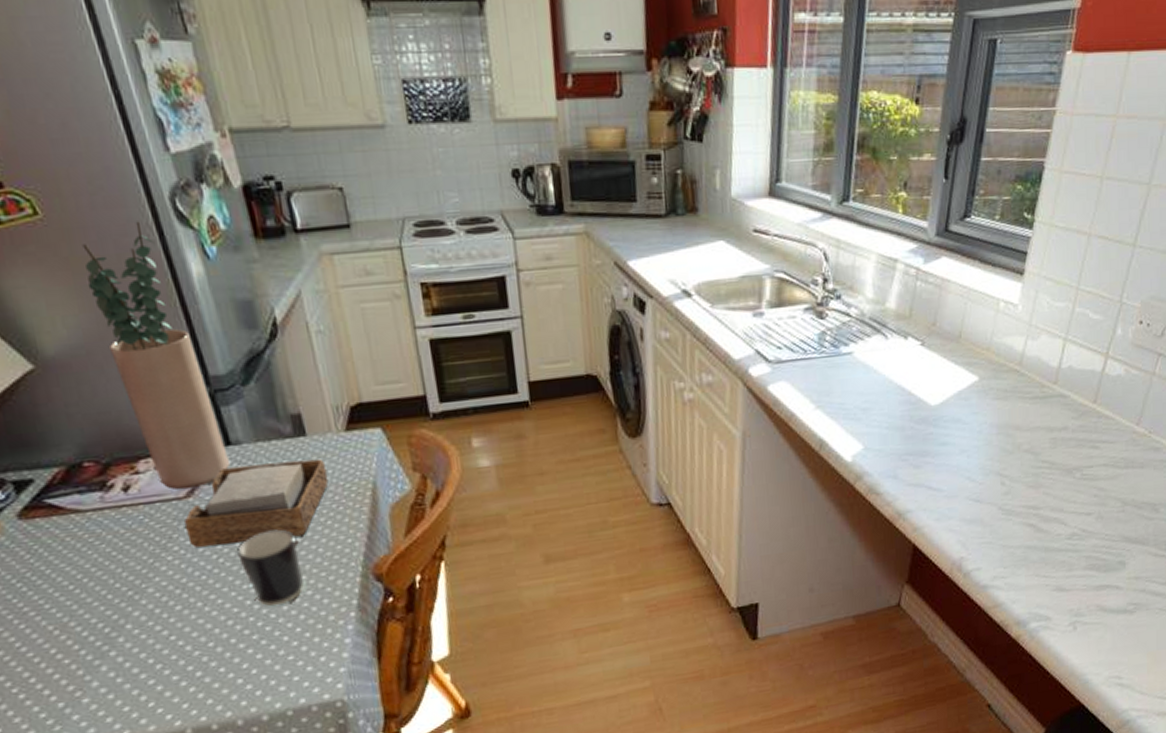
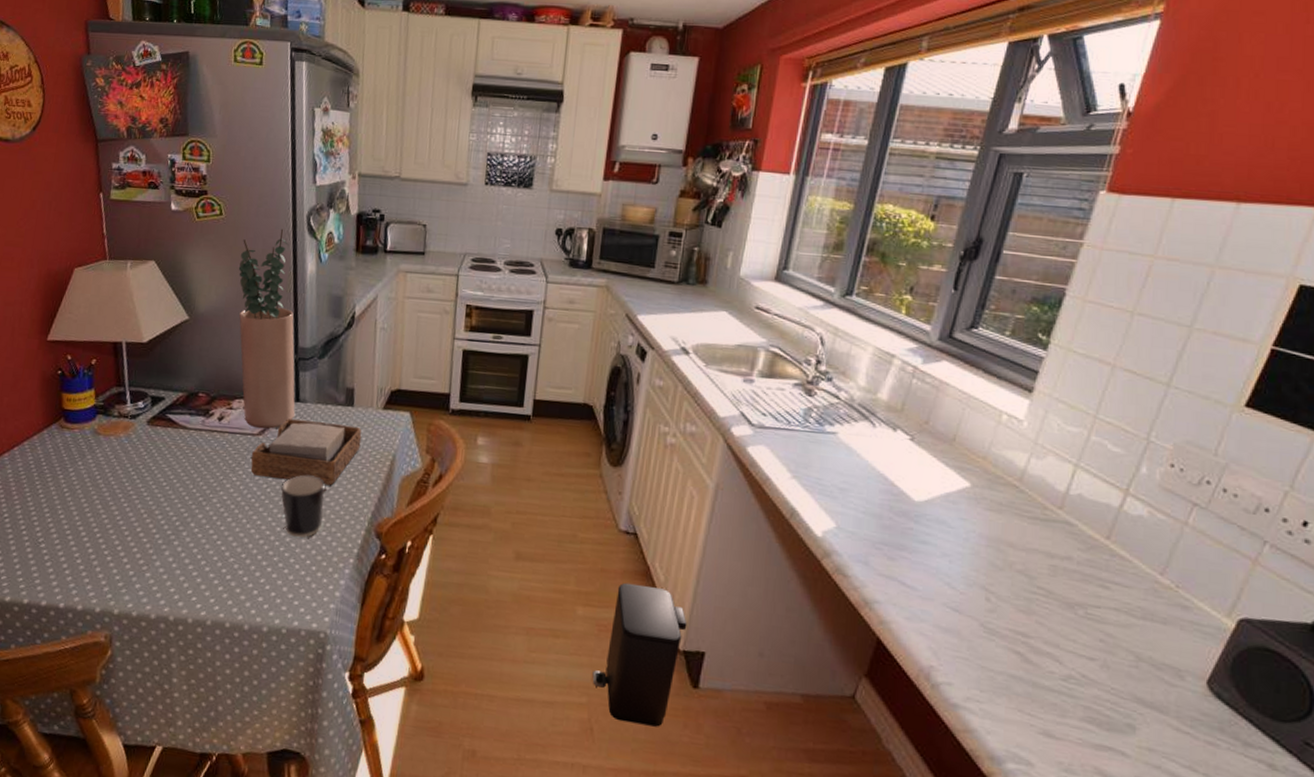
pedal bin: none [651,552,737,693] -> present [592,582,688,727]

